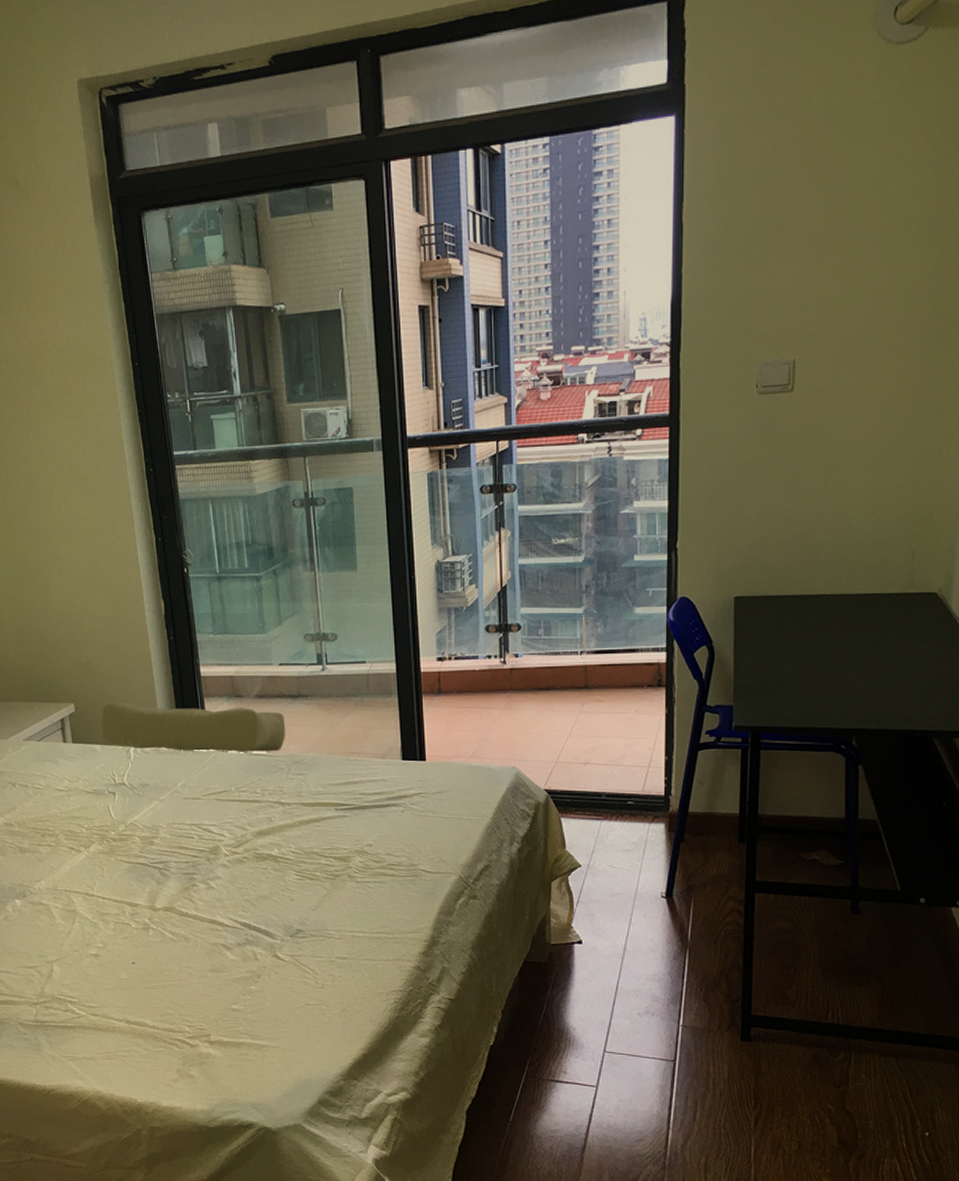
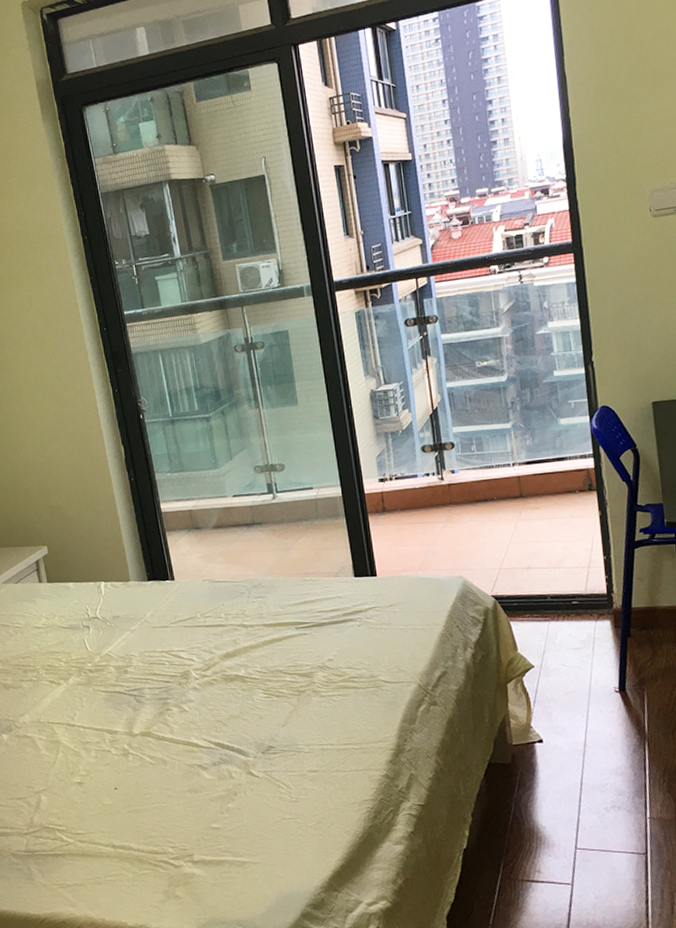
seat cushion: present [99,702,286,753] -> none [70,538,244,584]

